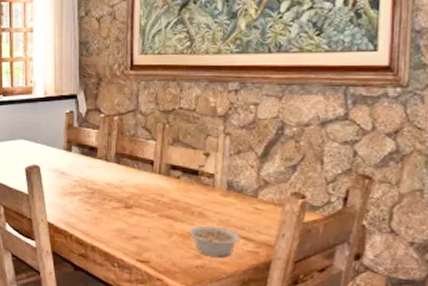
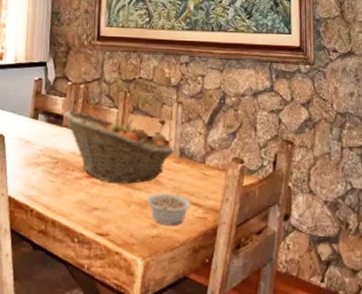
fruit basket: none [98,142,220,216] -> present [63,110,174,184]

